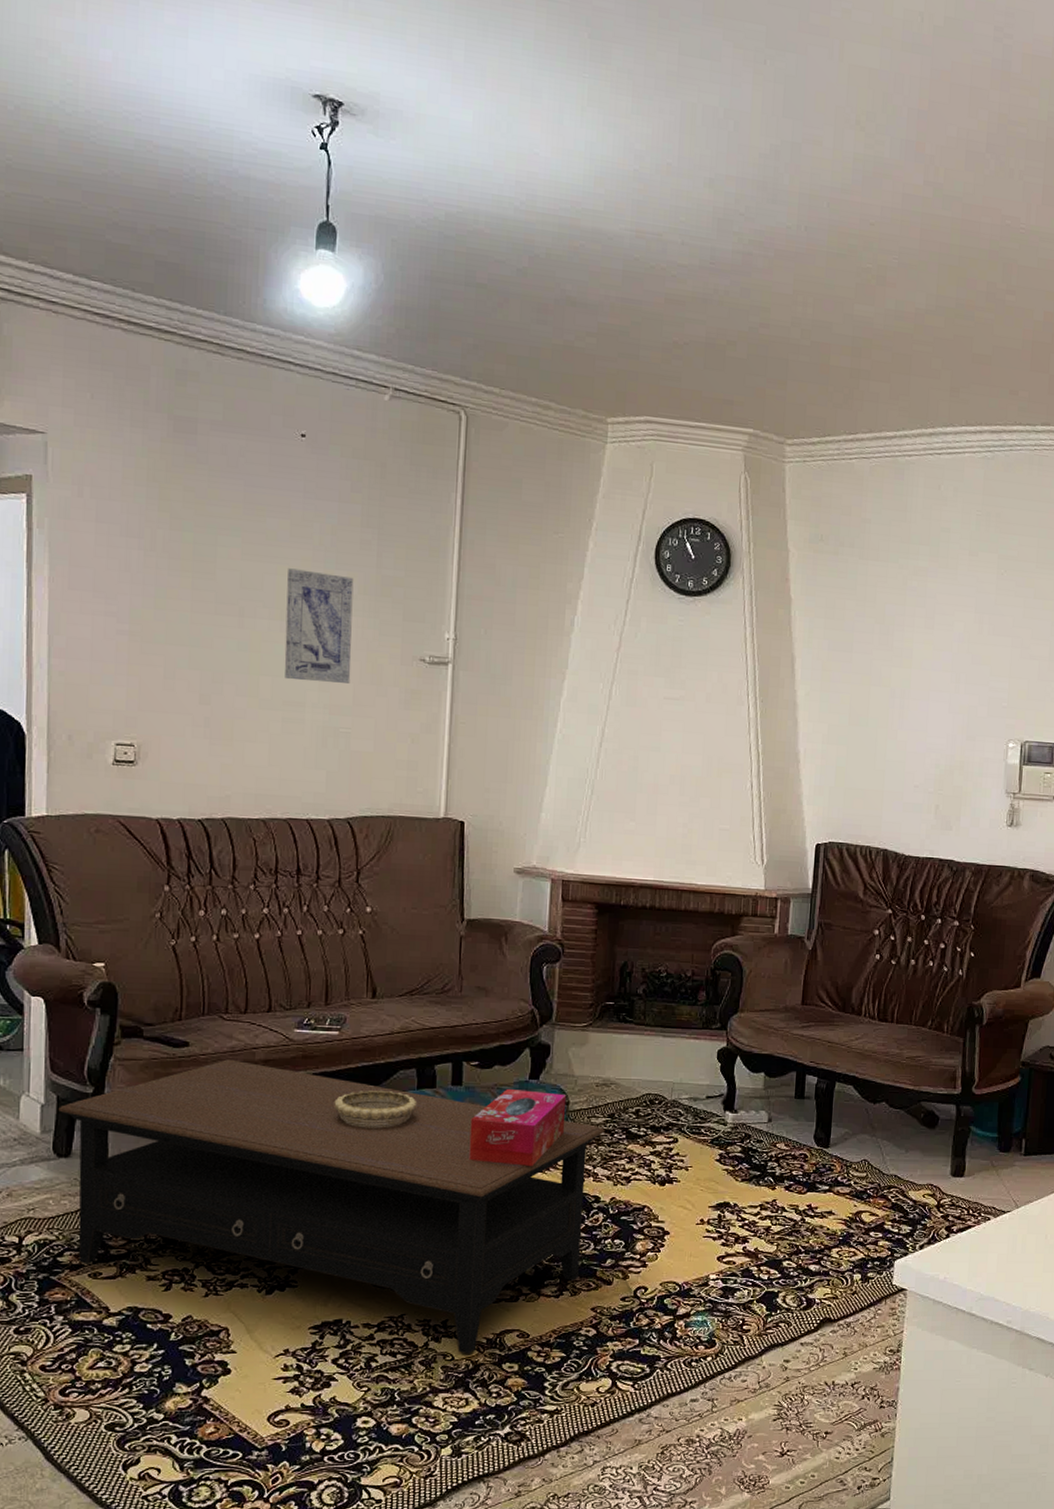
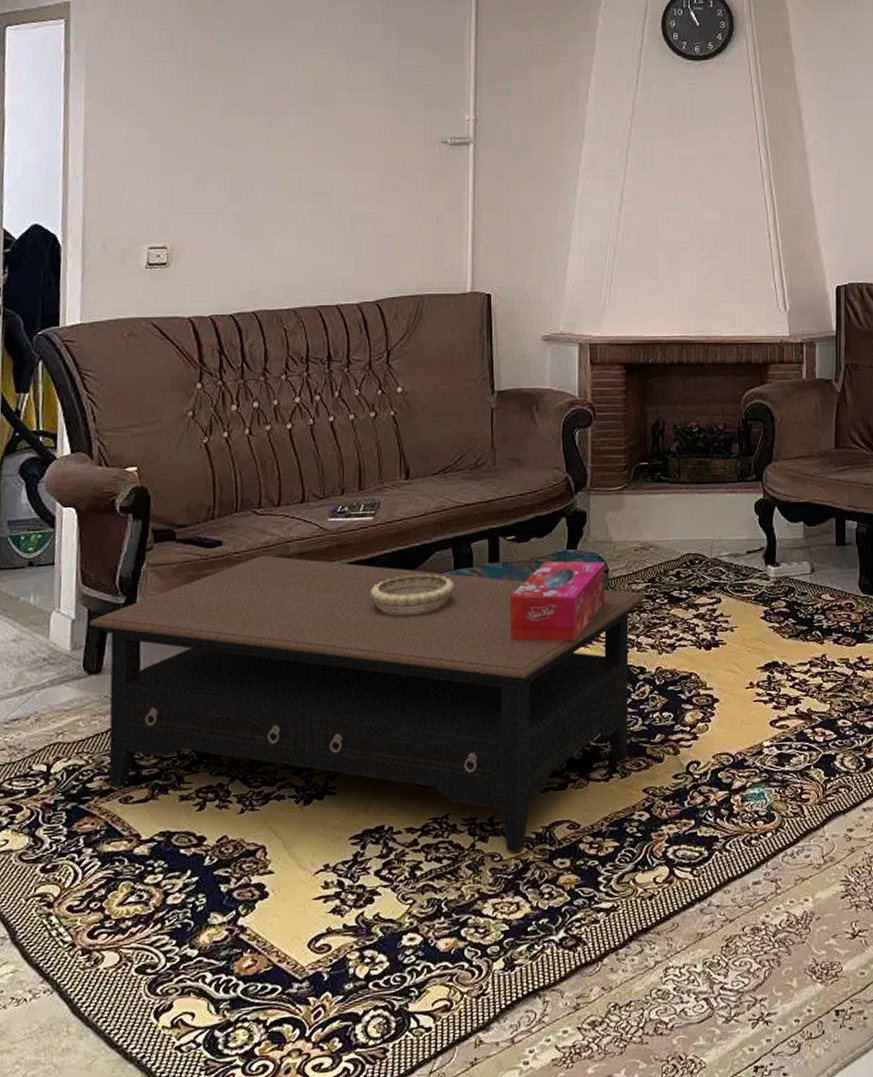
wall art: present [284,568,354,683] -> none [311,67,376,172]

